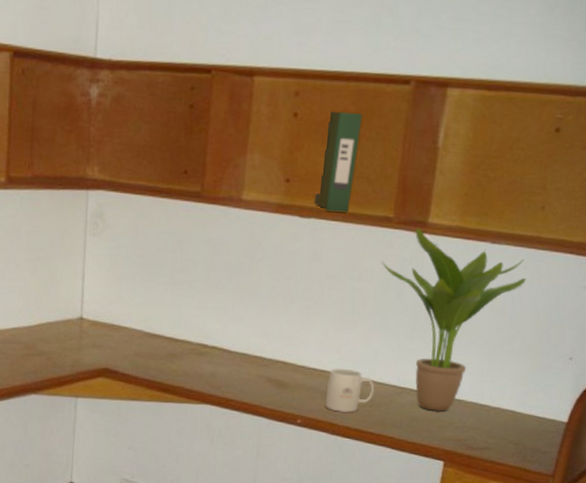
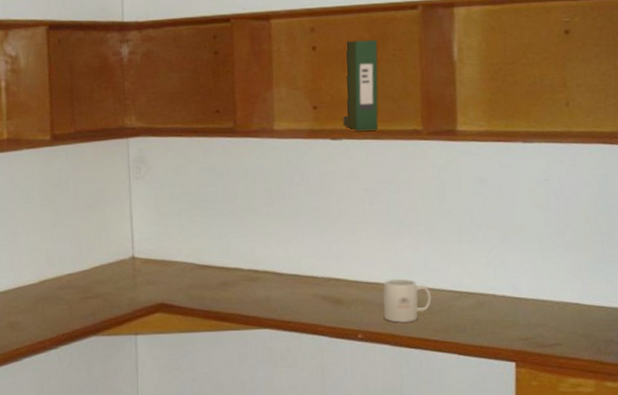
potted plant: present [381,227,526,412] -> none [417,136,564,313]

